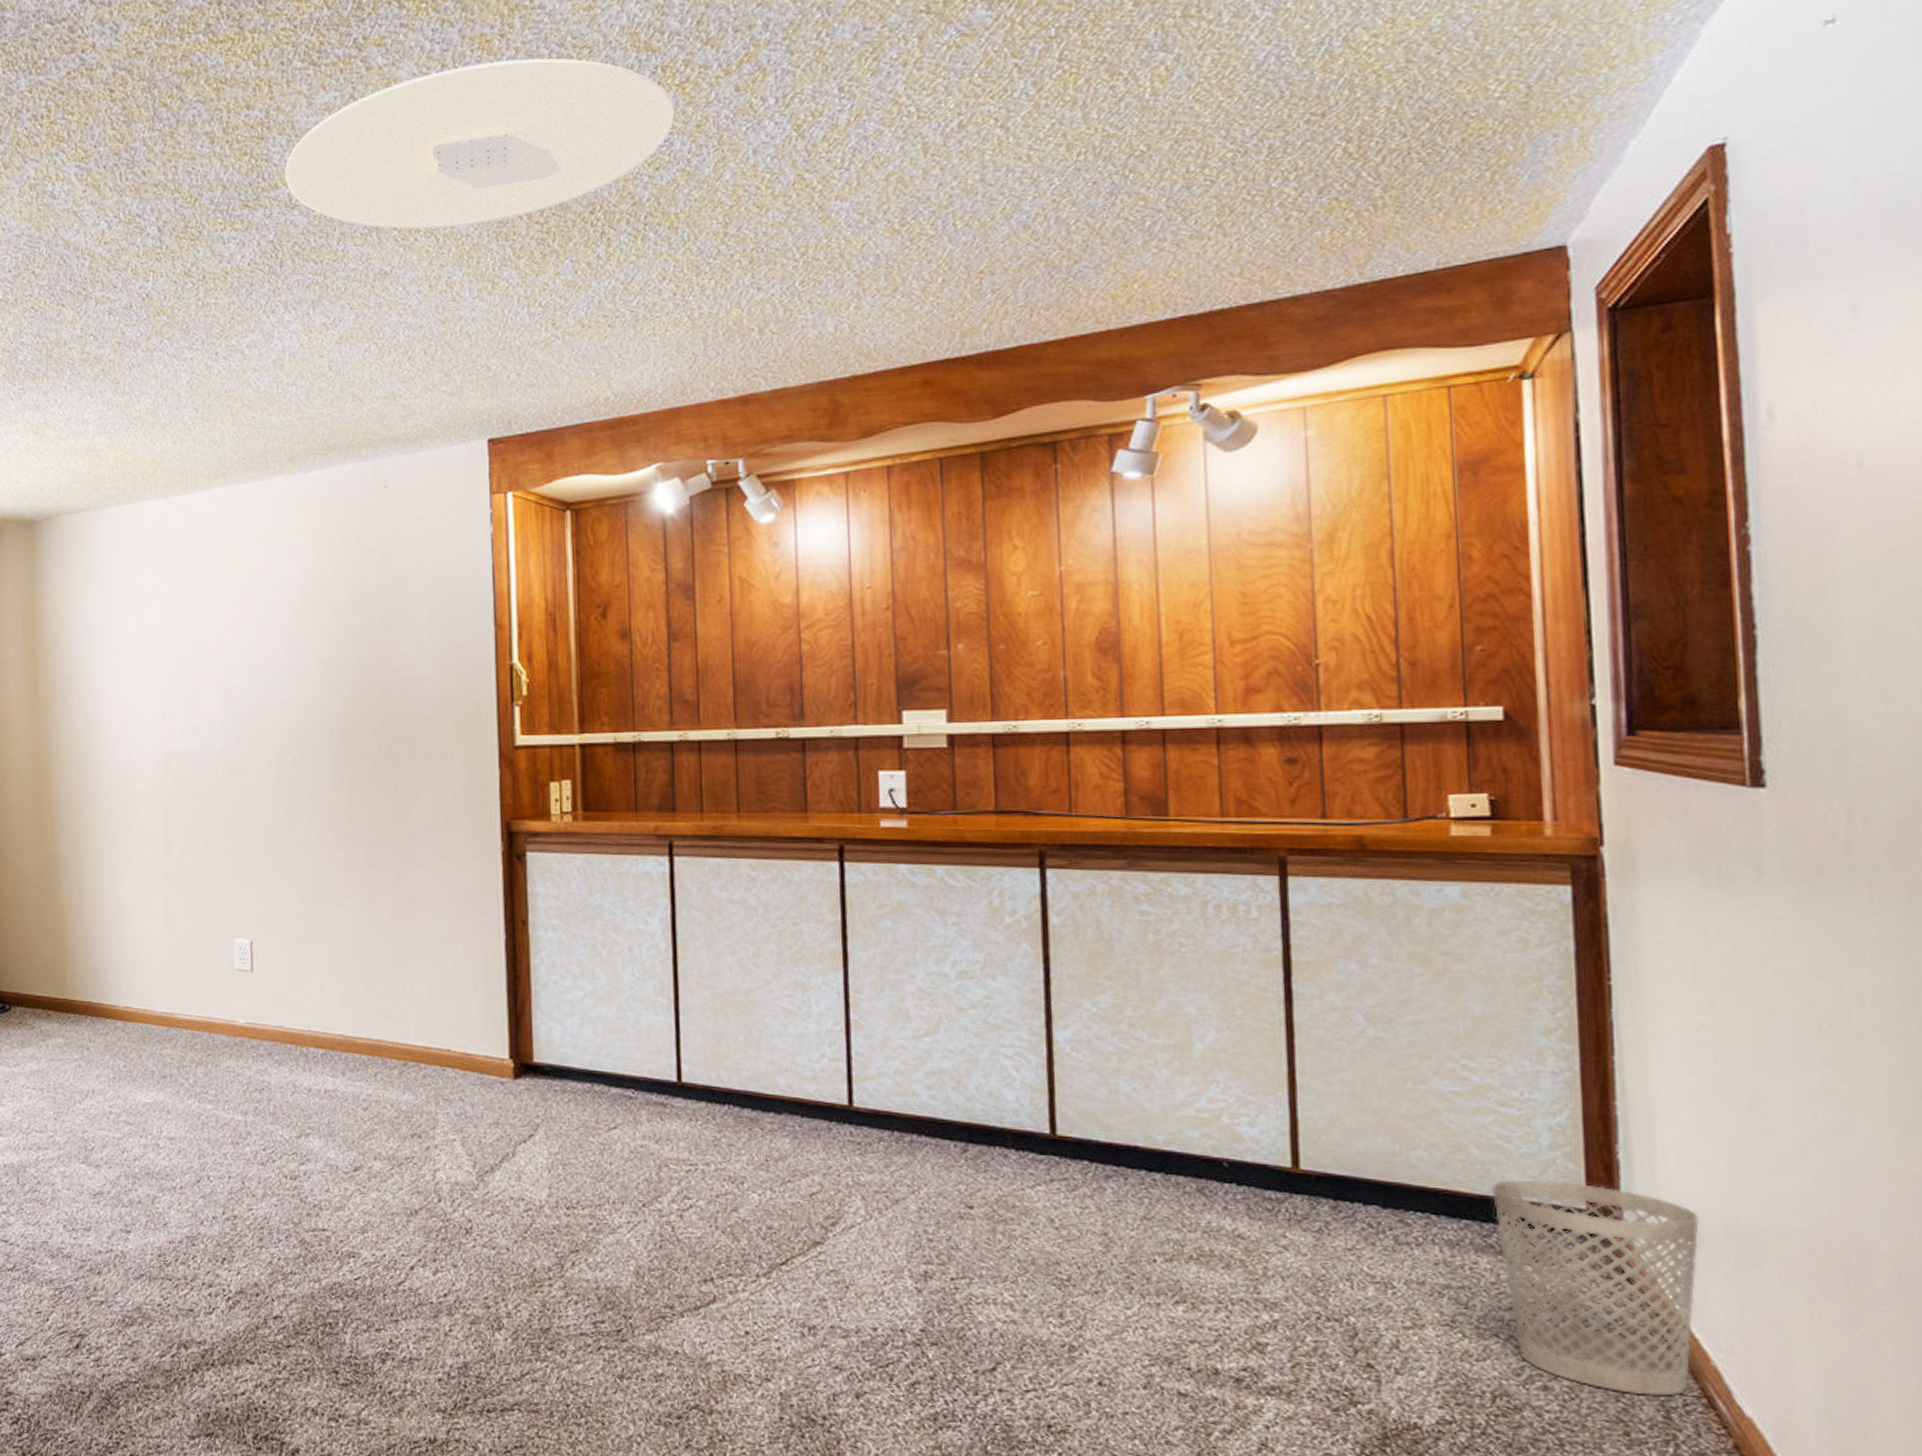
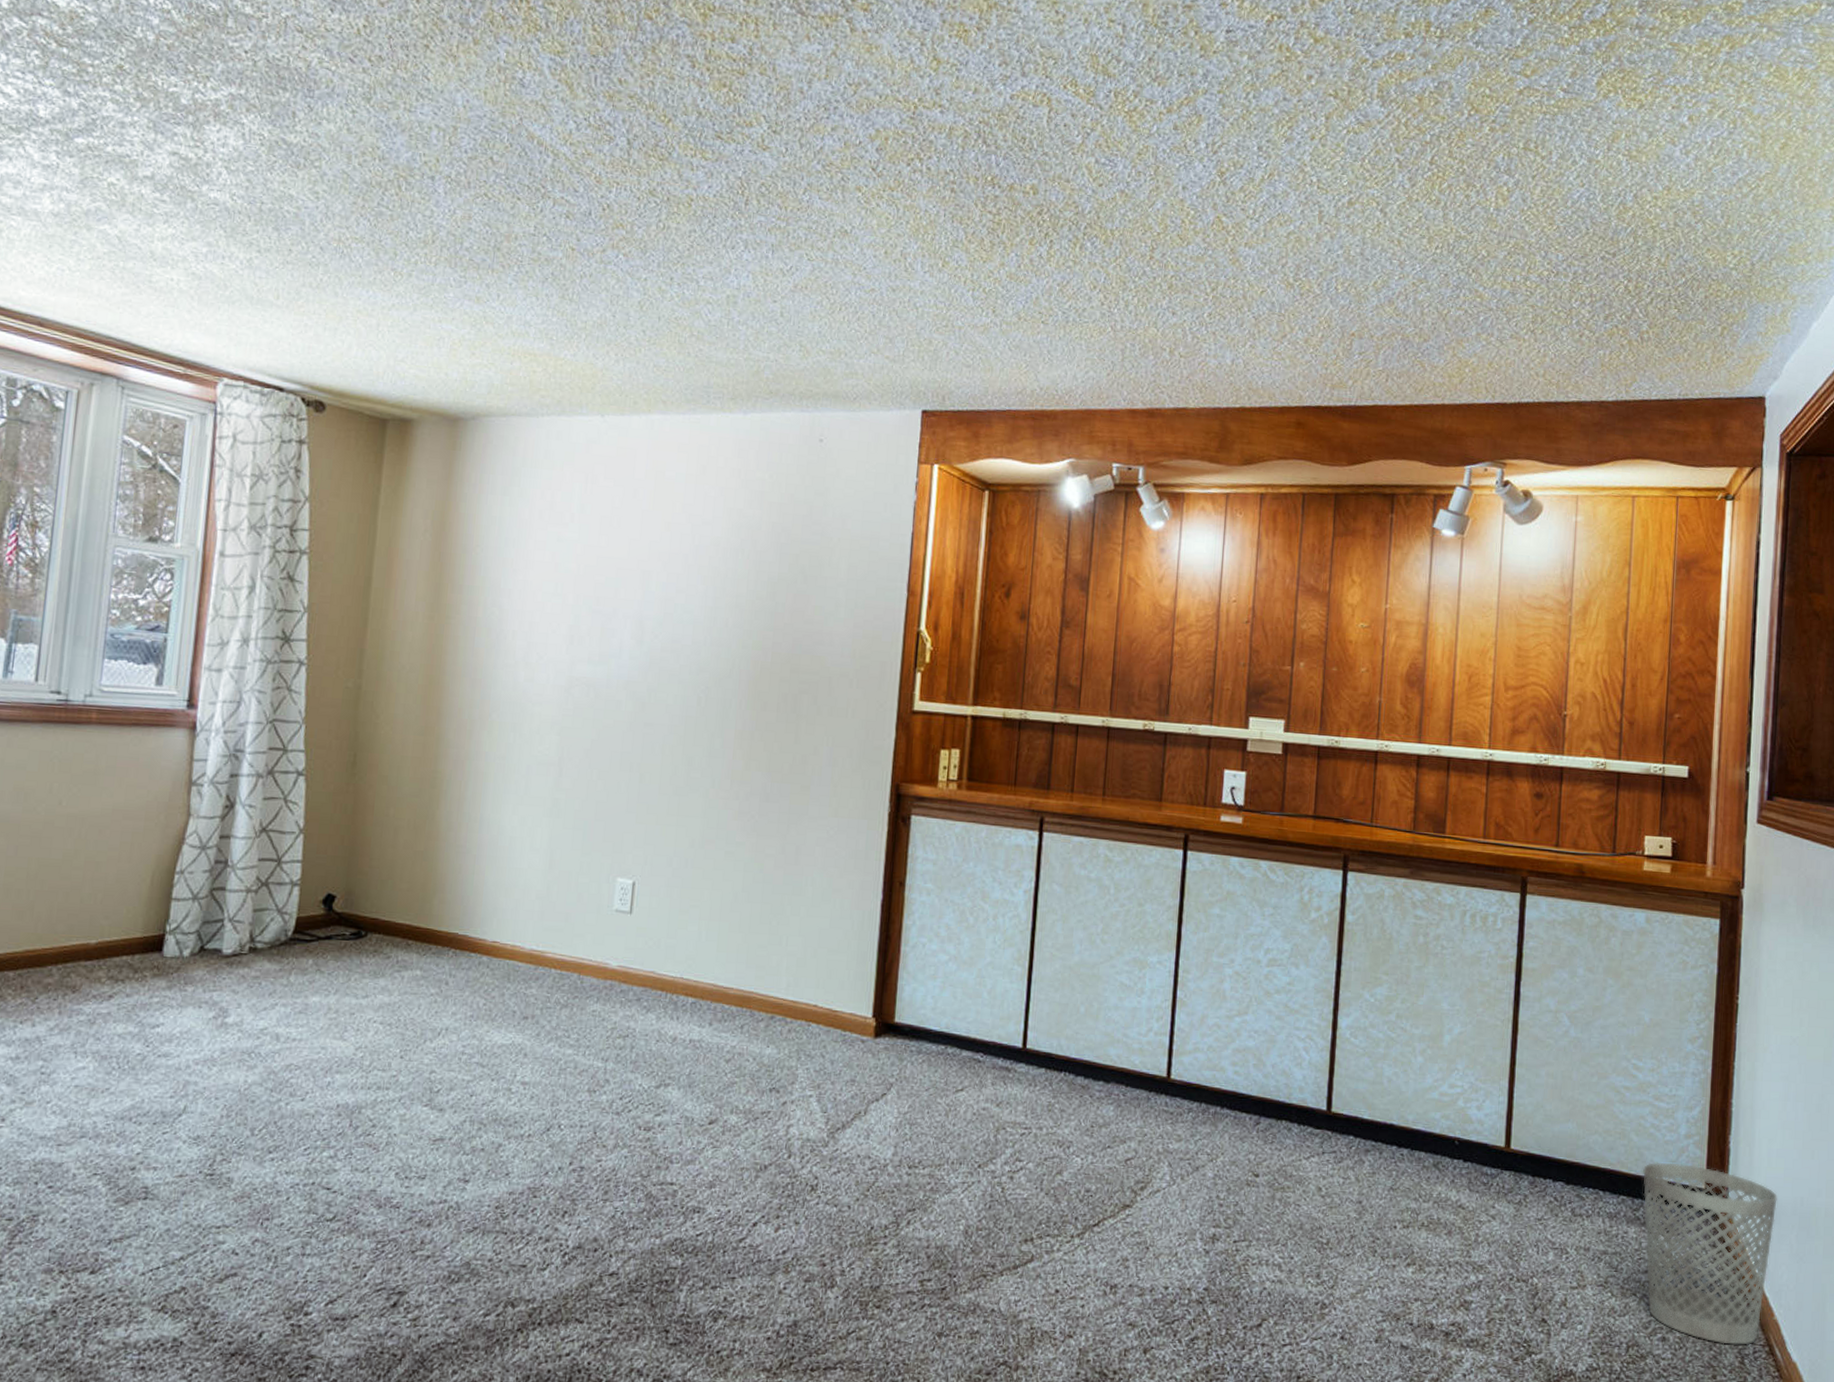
ceiling light: present [285,58,675,229] -> none [761,48,1121,203]

